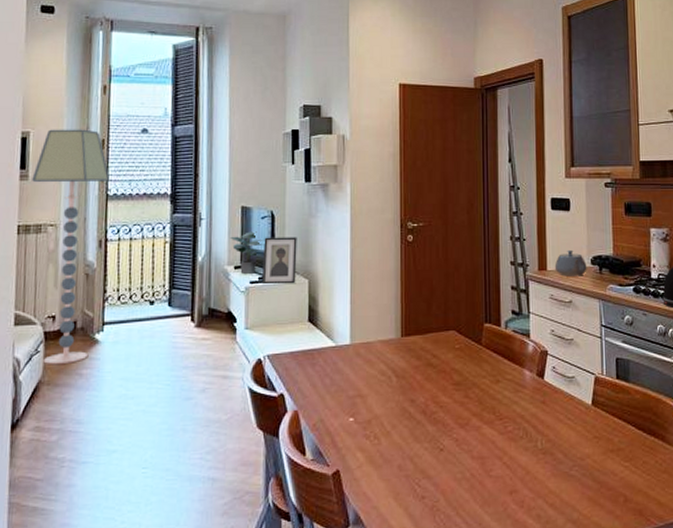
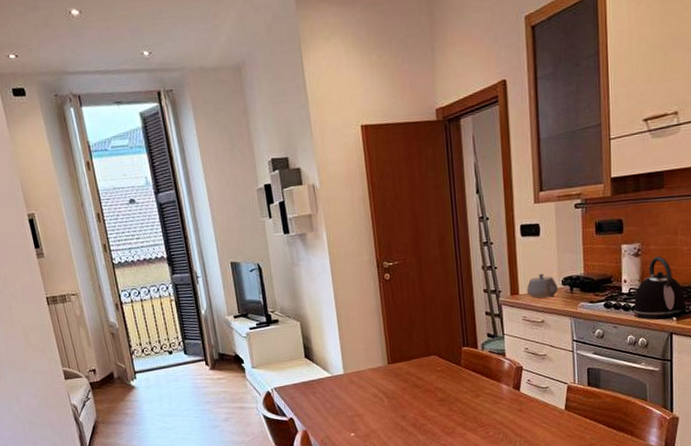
floor lamp: present [32,129,110,365] -> none [46,205,128,409]
potted plant: present [230,231,265,275] -> none [225,283,258,323]
picture frame: present [262,237,297,285] -> none [255,285,290,330]

